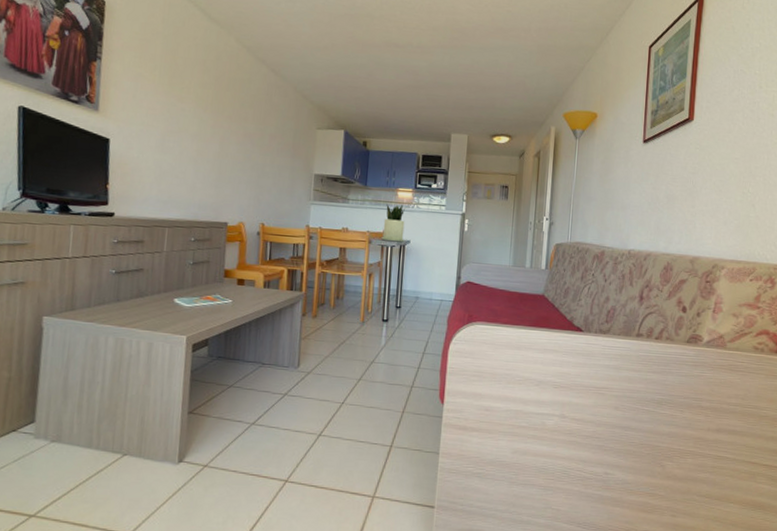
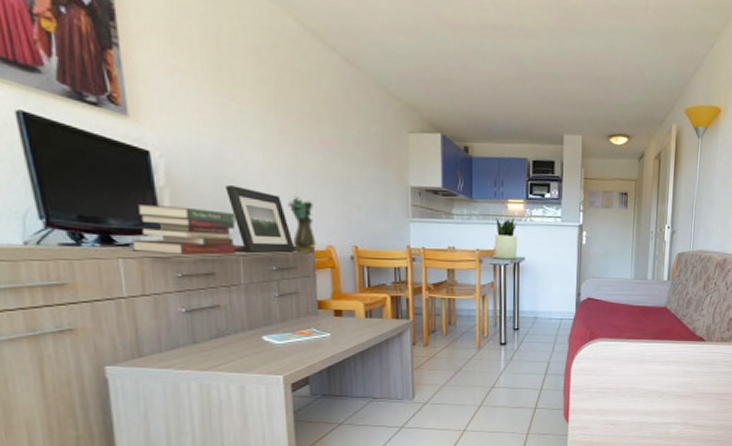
books: none [82,181,168,226] -> present [132,204,236,256]
picture frame: none [163,167,212,227] -> present [226,184,296,254]
vase: none [210,178,232,228] -> present [288,195,316,253]

